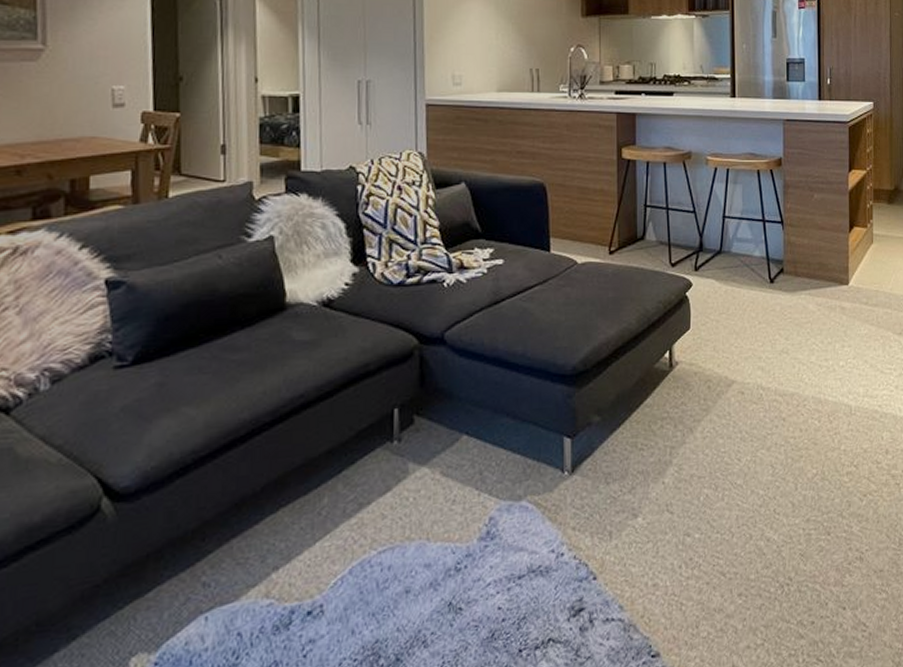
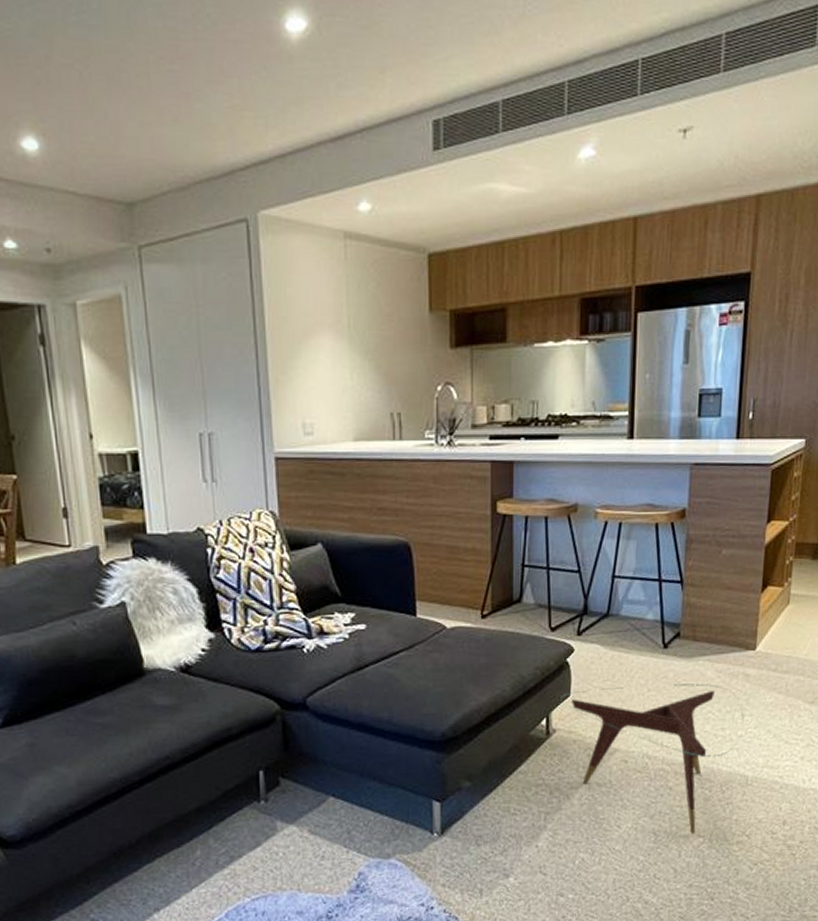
side table: none [682,316,844,466] -> present [560,683,744,835]

